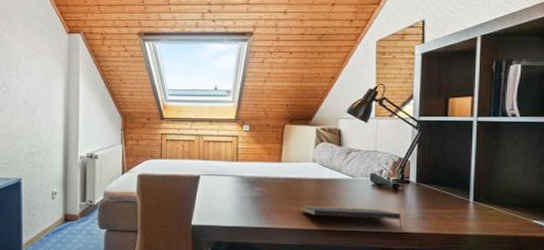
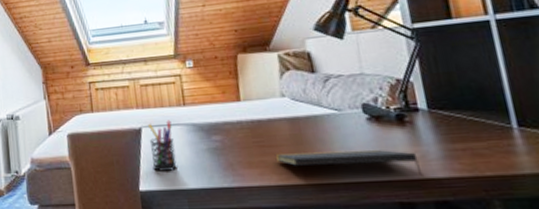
pen holder: none [204,171,224,211] -> present [147,120,177,171]

